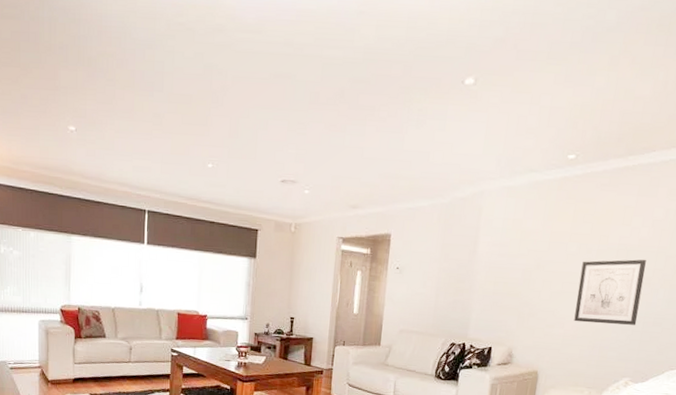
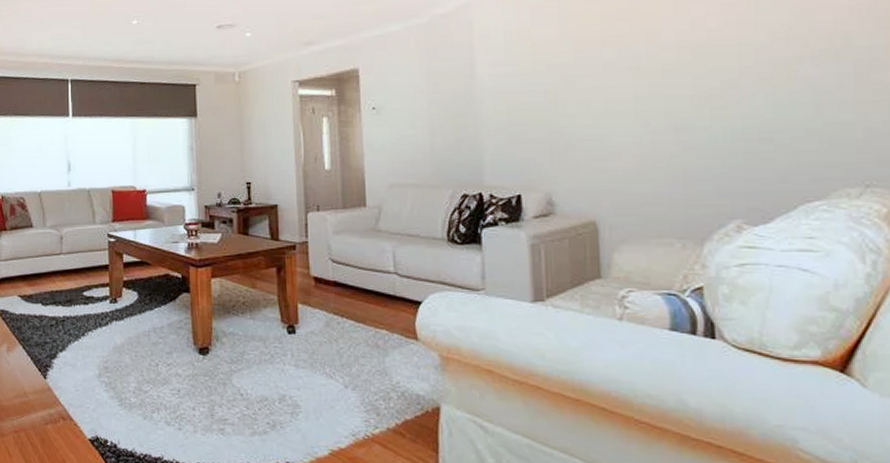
wall art: present [574,259,646,325] -> none [629,55,733,150]

